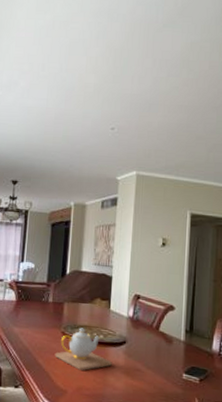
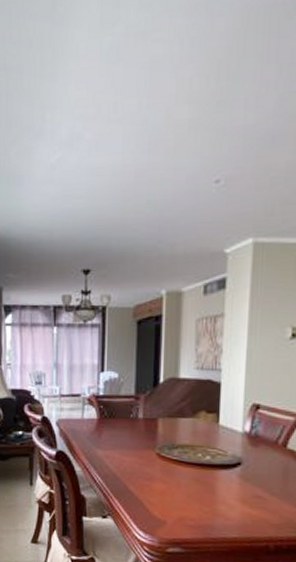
teapot: present [54,327,112,371] -> none [148,448,223,498]

